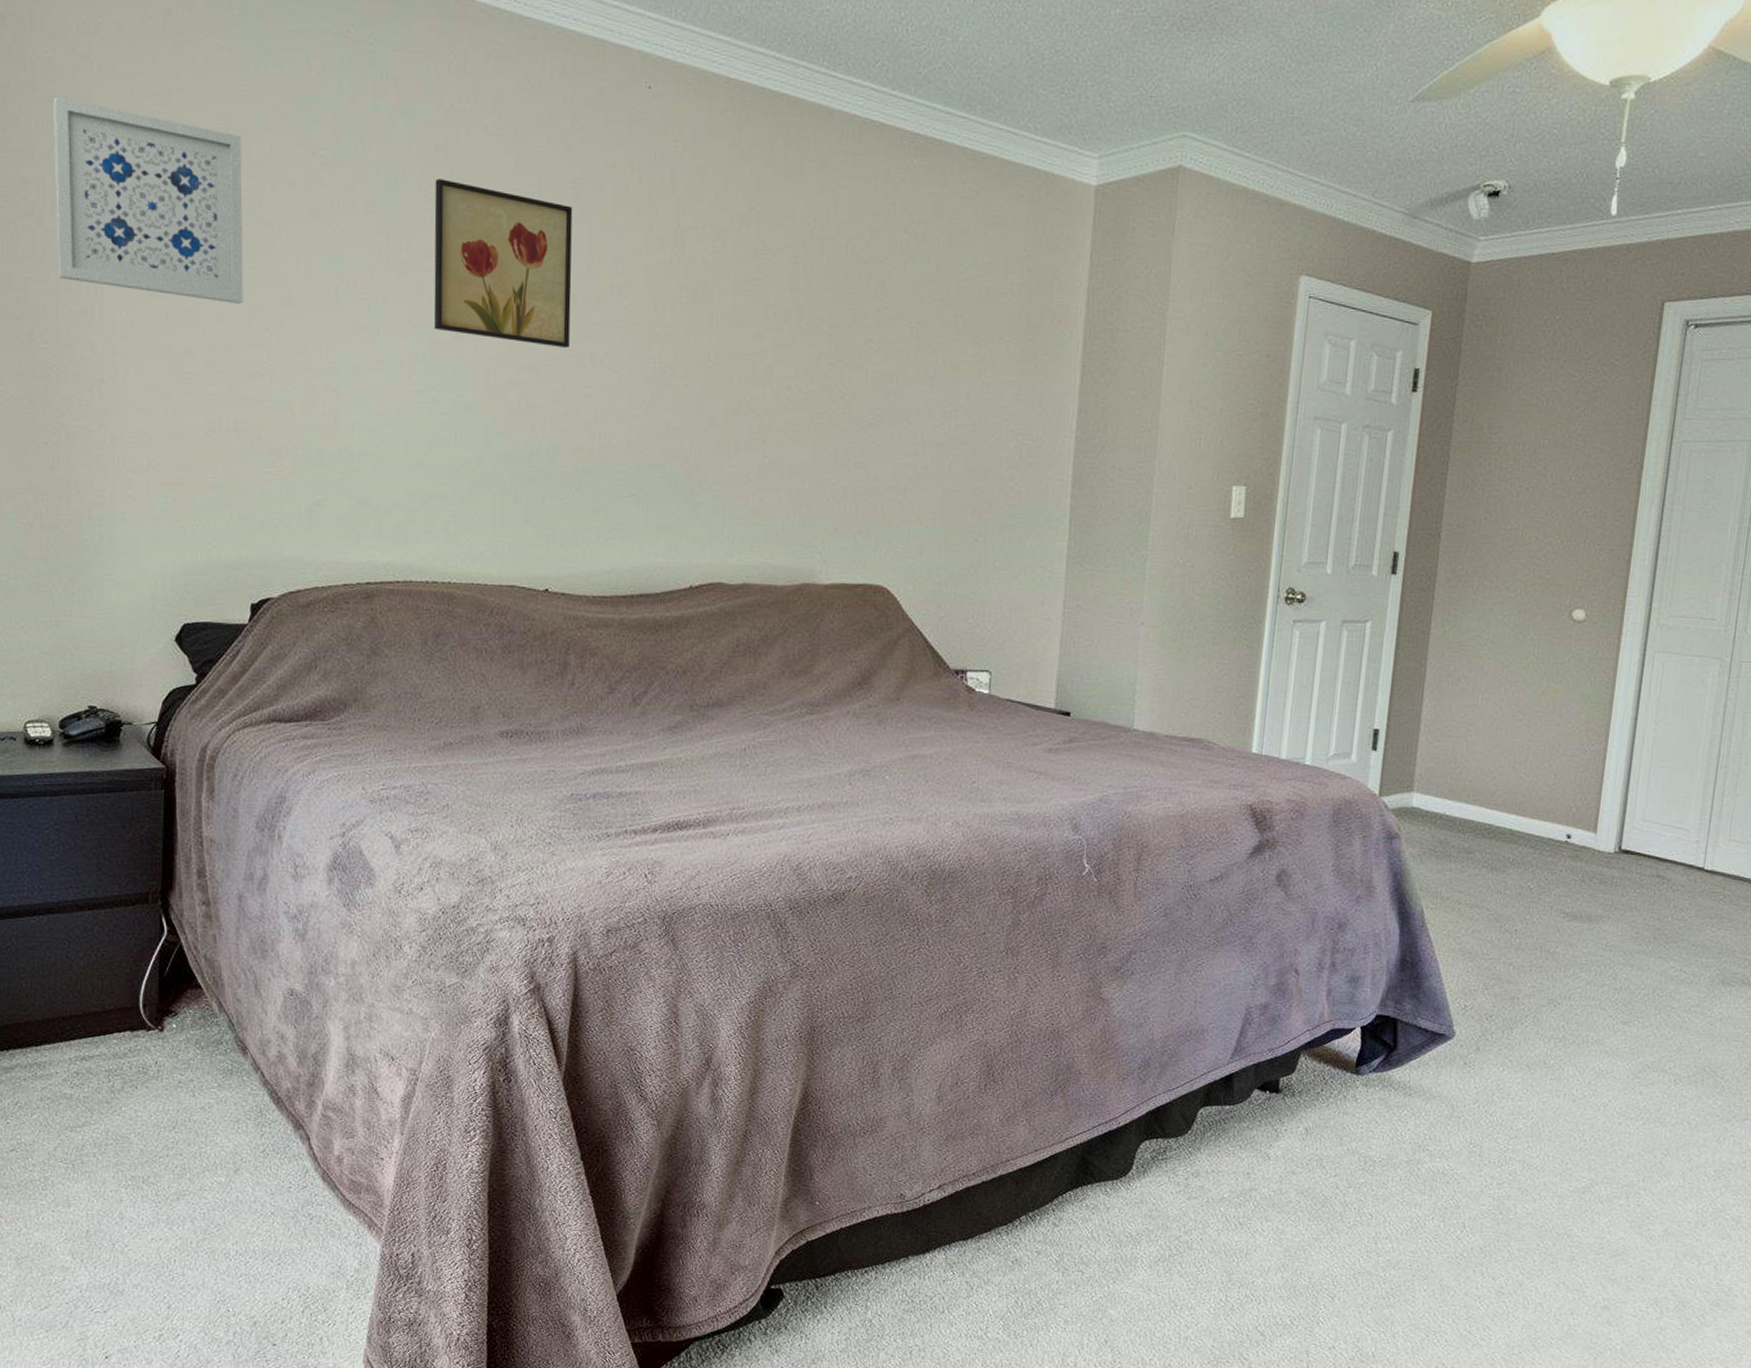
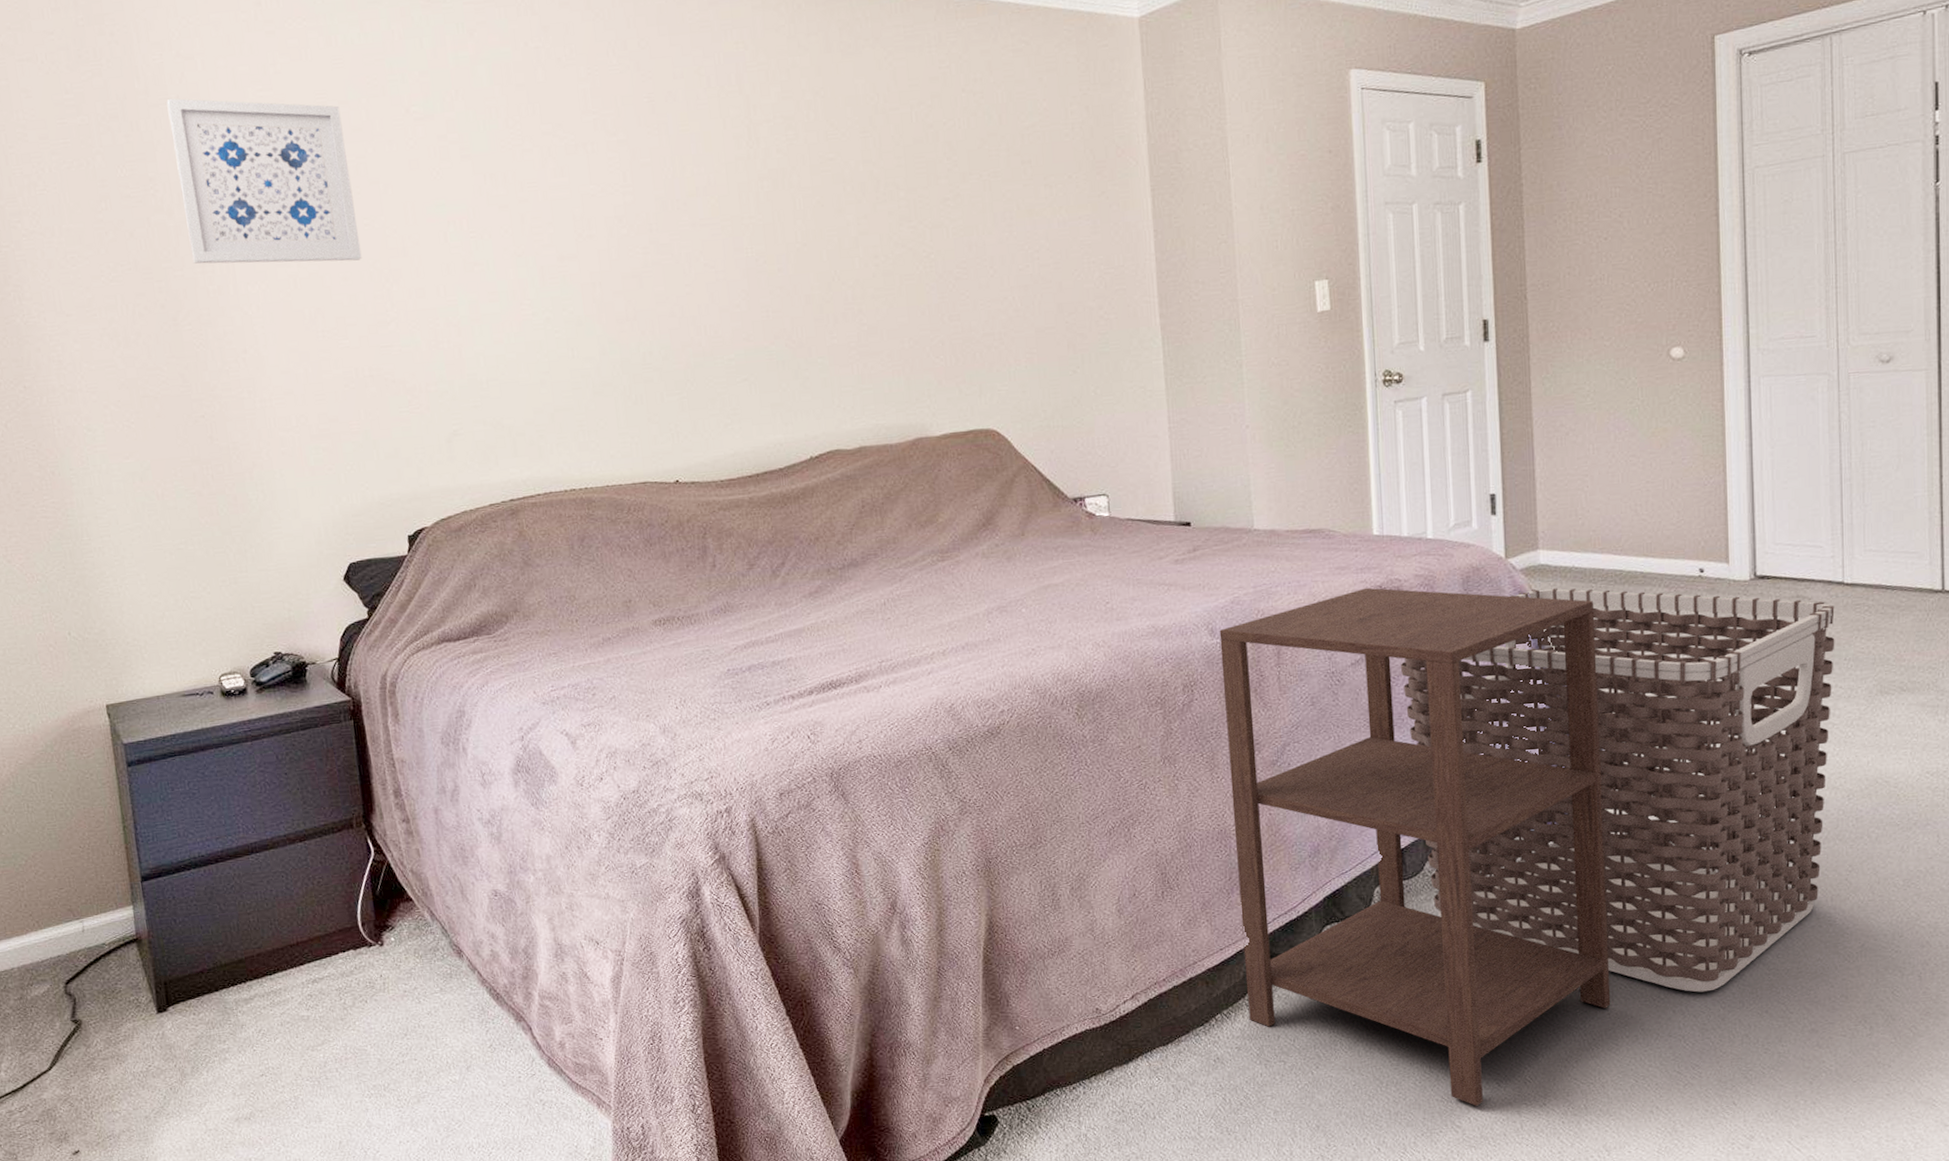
wall art: present [434,178,573,349] -> none [520,114,666,255]
side table: none [1054,805,1459,1340] -> present [1219,587,1611,1106]
clothes hamper: none [1255,831,1692,1256] -> present [1400,588,1835,992]

